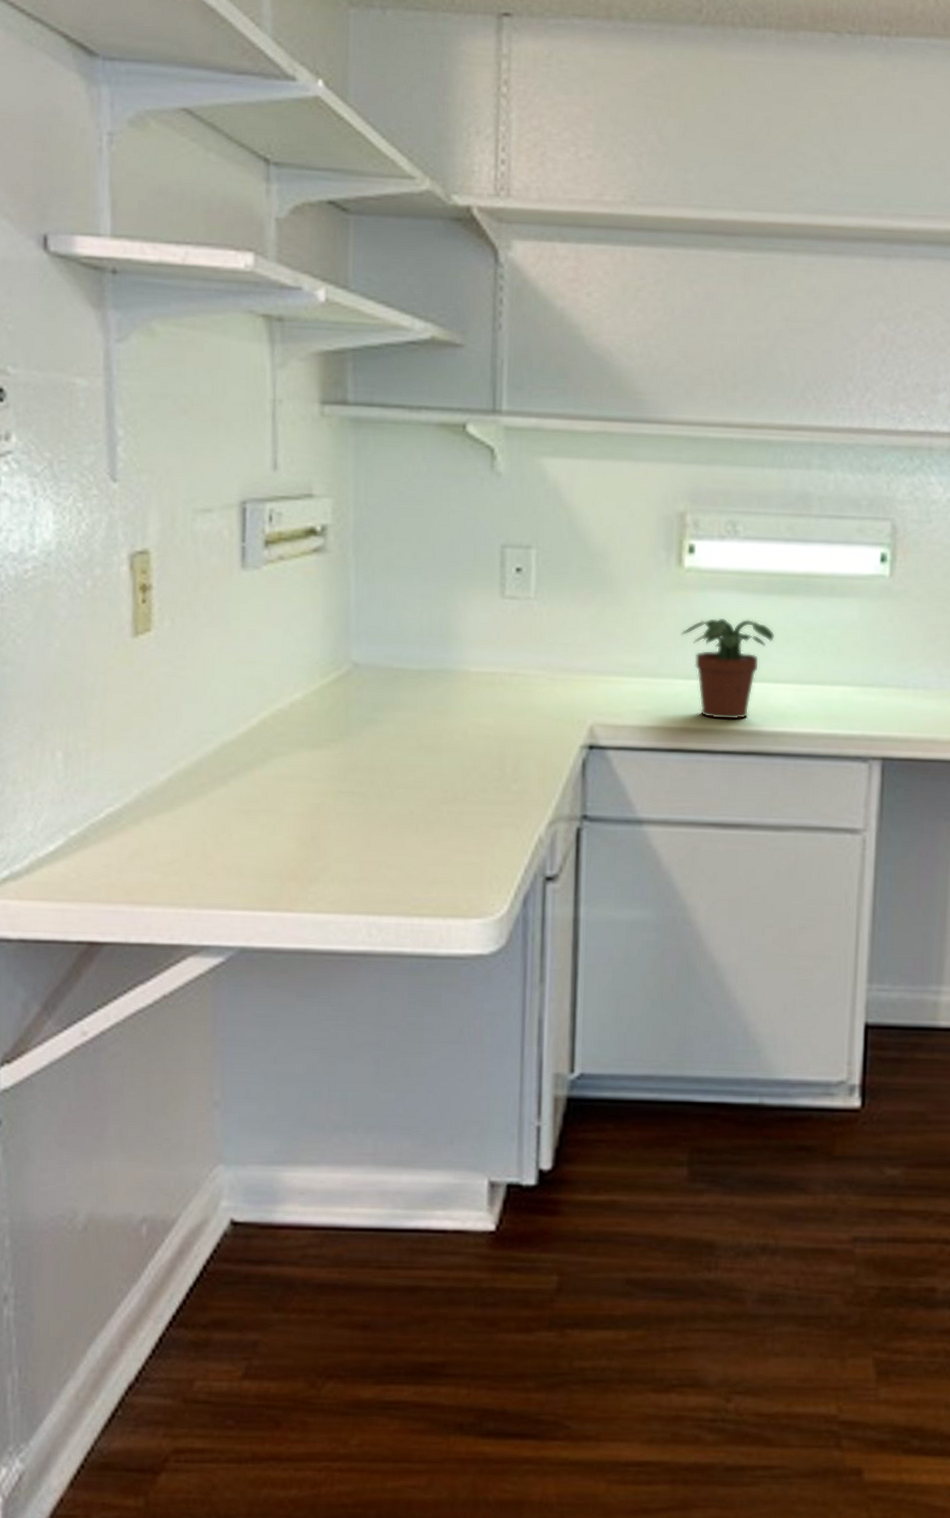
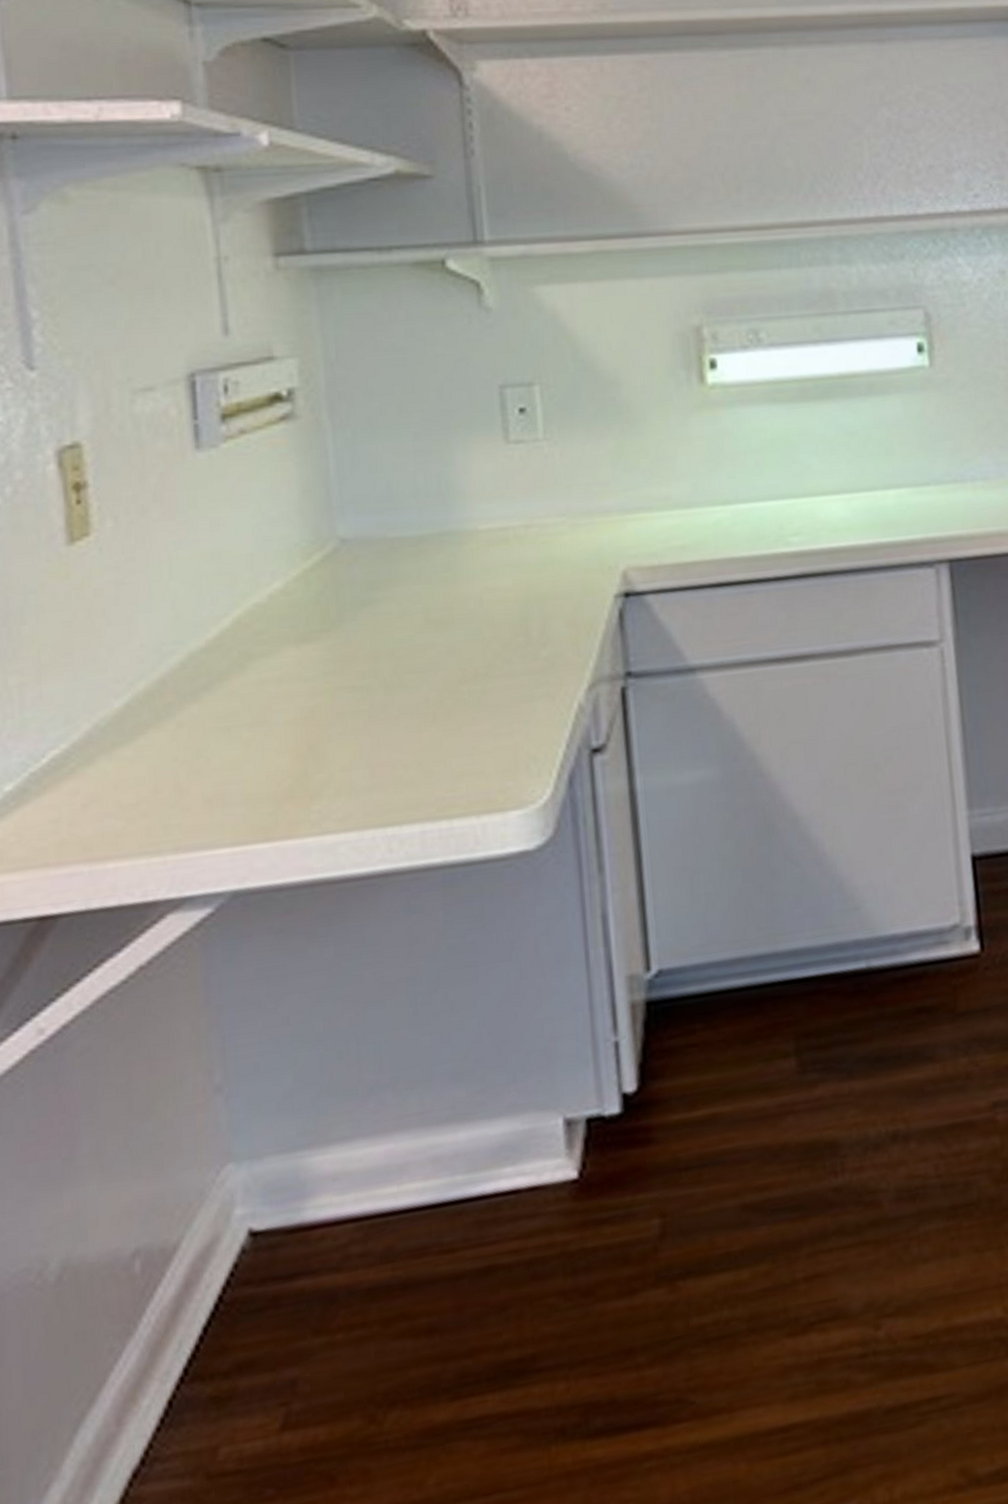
potted plant: present [681,617,775,720] -> none [712,430,816,544]

